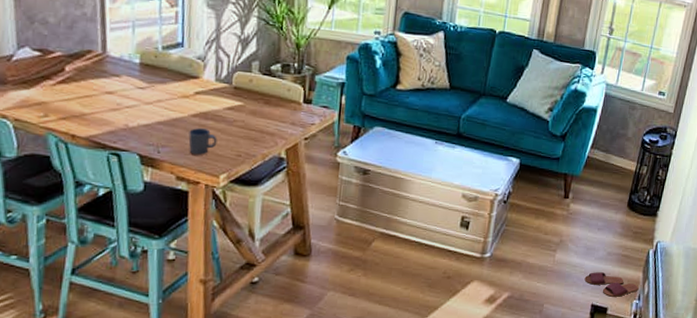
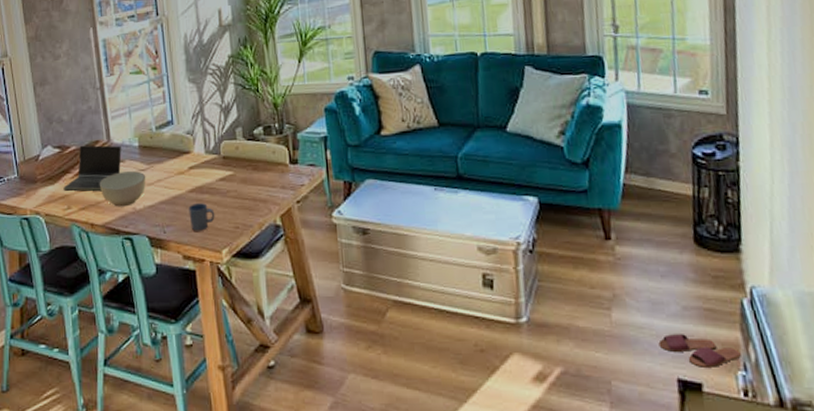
laptop computer: none [41,52,119,102] -> present [63,145,122,191]
bowl: none [86,86,145,123] -> present [99,171,146,207]

